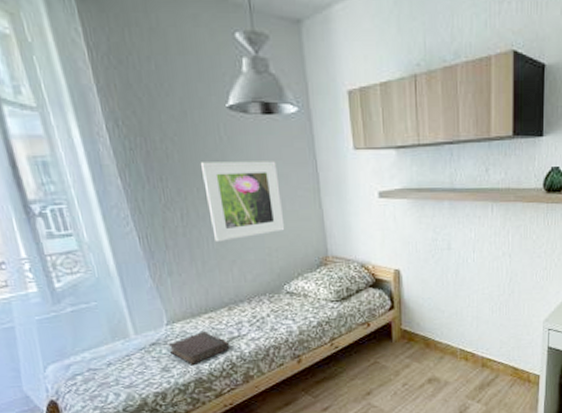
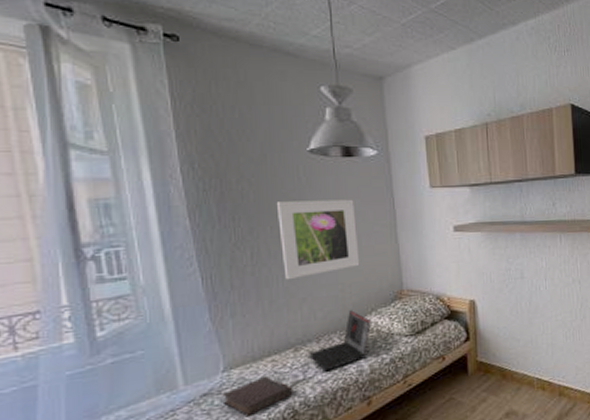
laptop: none [241,274,298,331] -> present [309,310,371,372]

